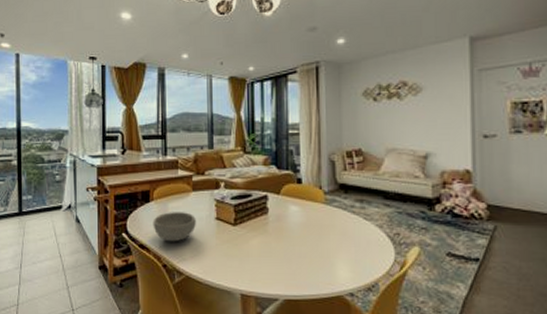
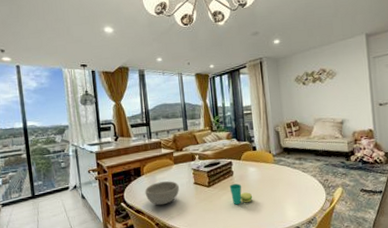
cup: none [262,225,292,254] -> present [229,183,253,205]

